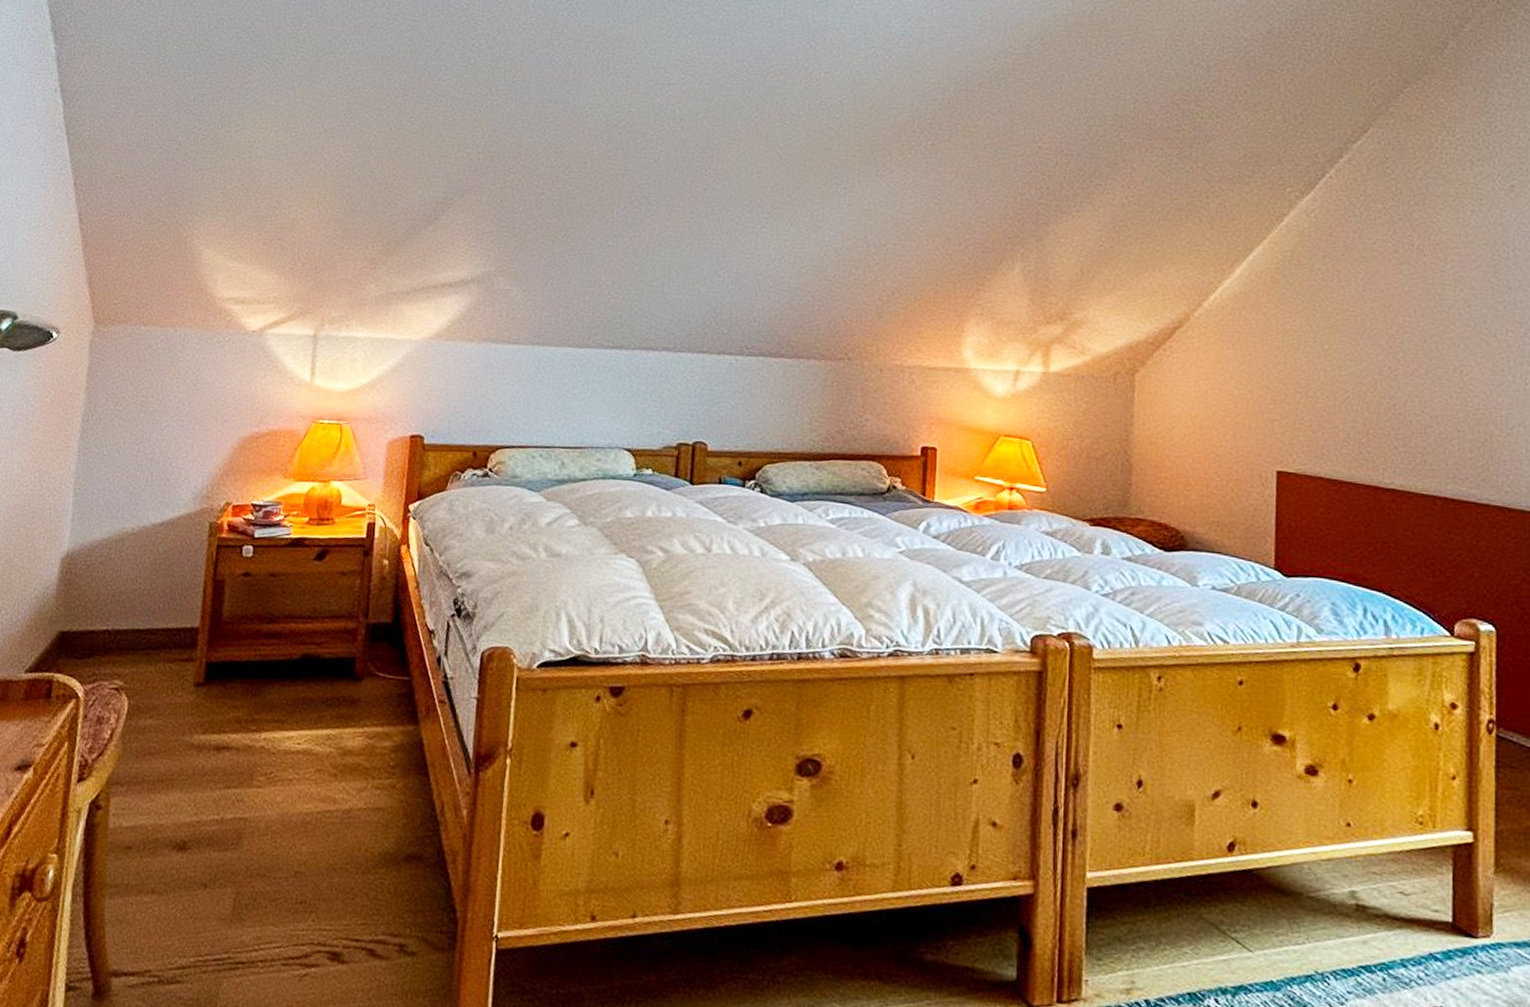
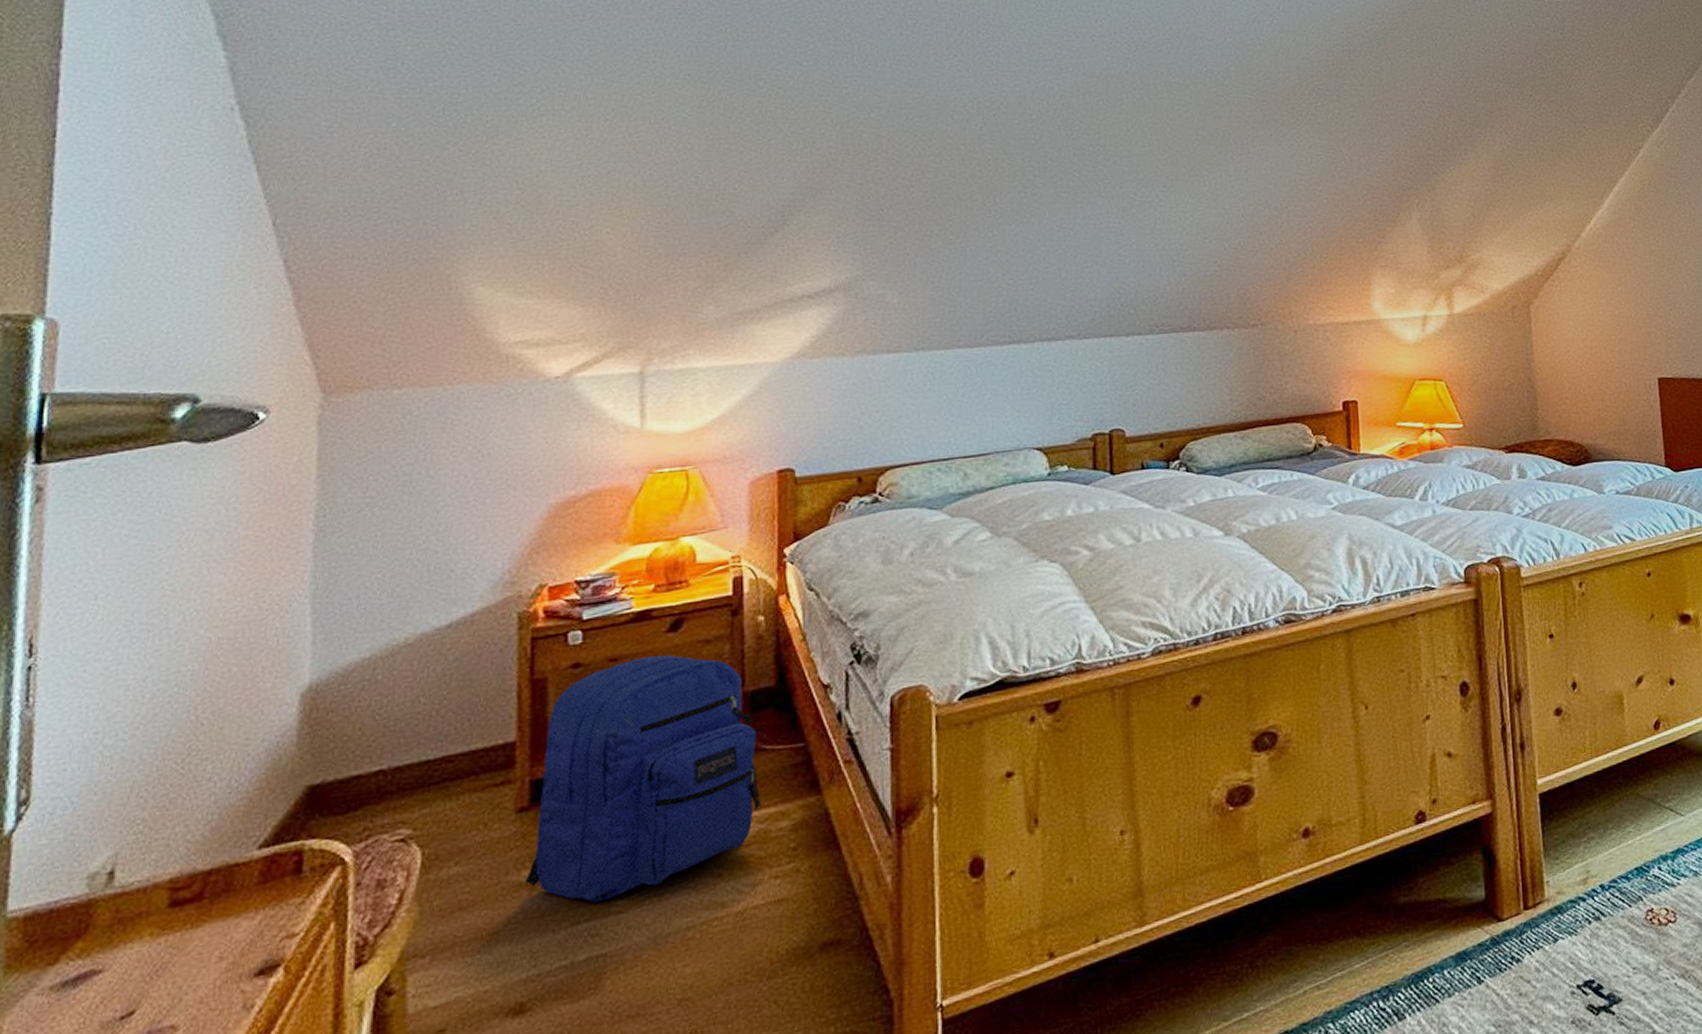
backpack: none [196,577,374,774] -> present [526,655,762,902]

